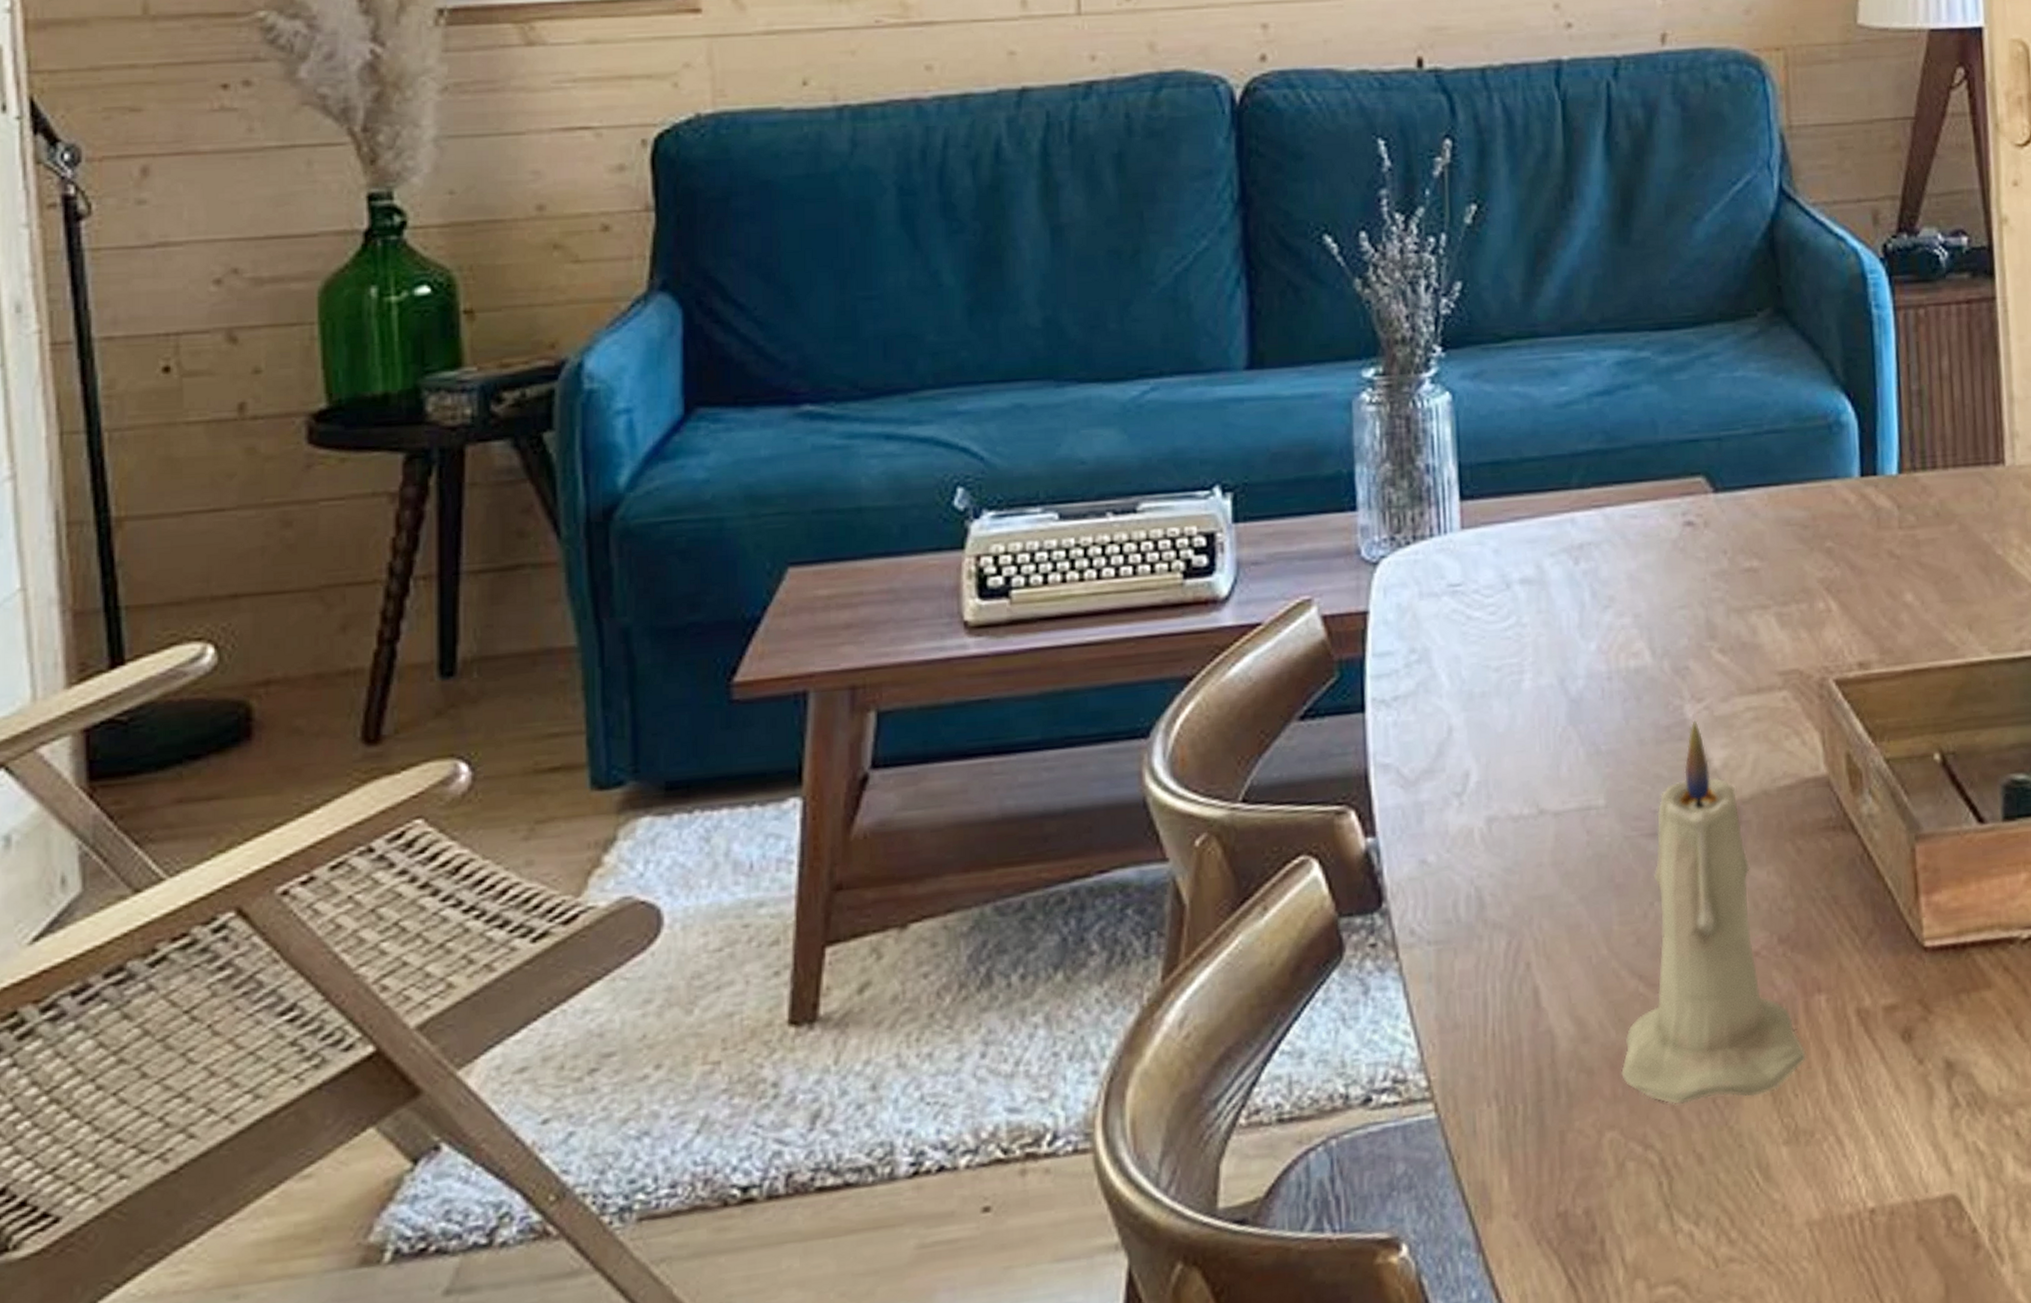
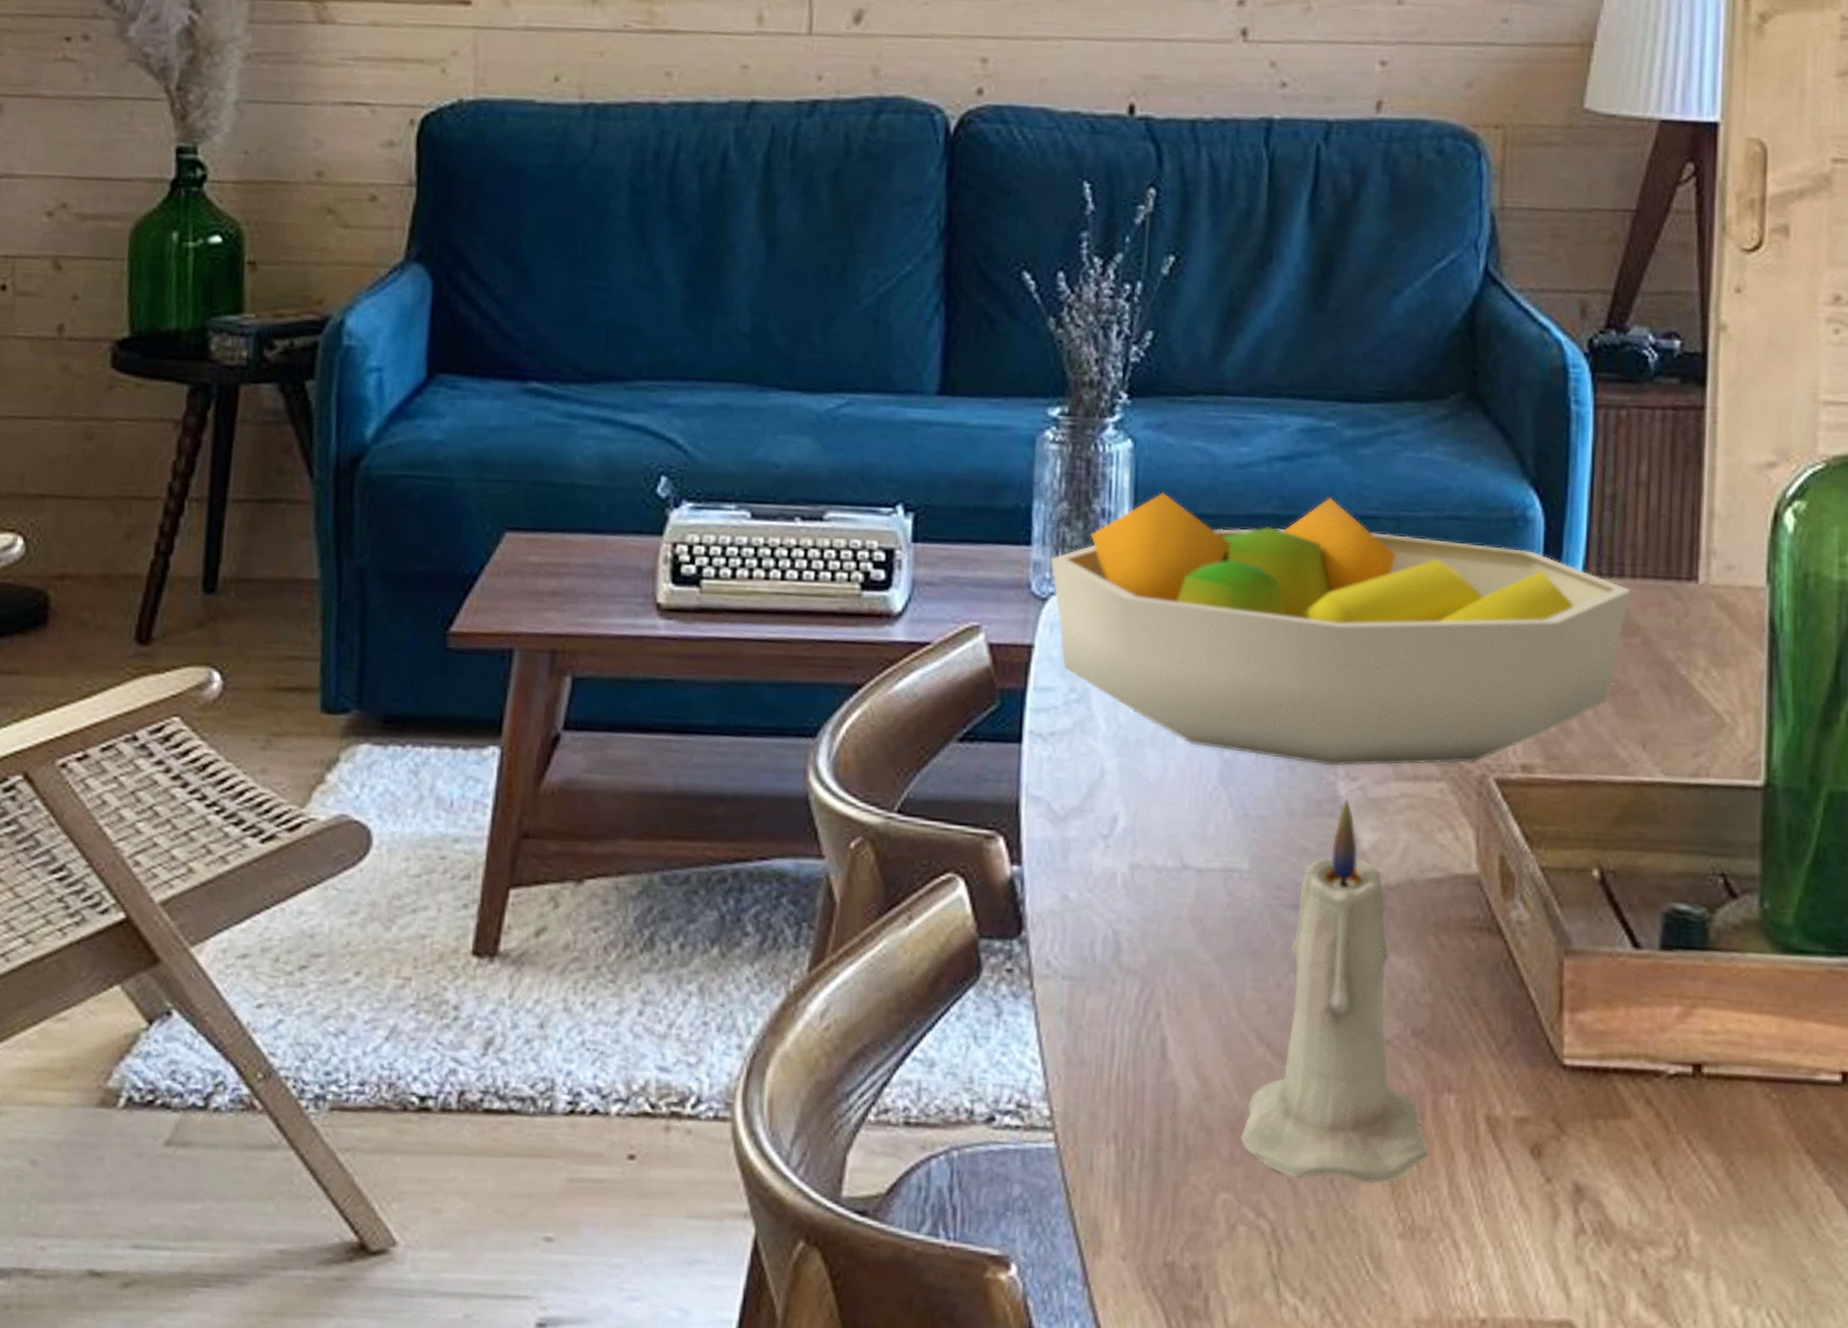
fruit bowl: none [1378,426,1946,691] -> present [1050,493,1632,767]

